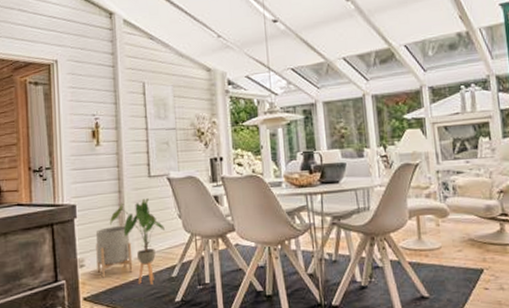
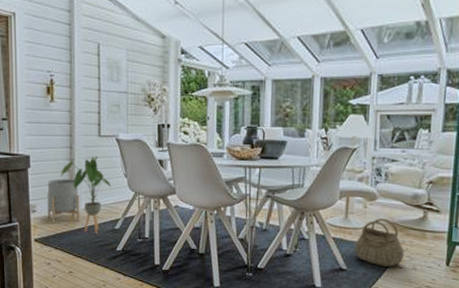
basket: none [433,235,488,290] -> present [354,218,404,267]

